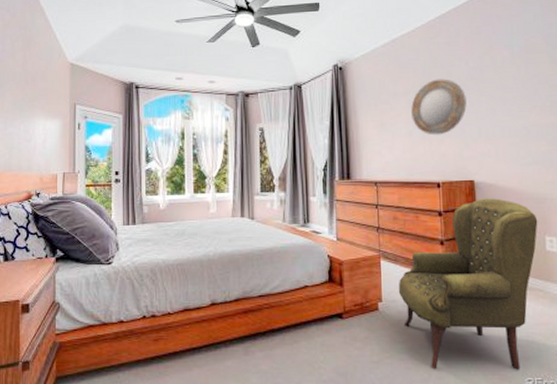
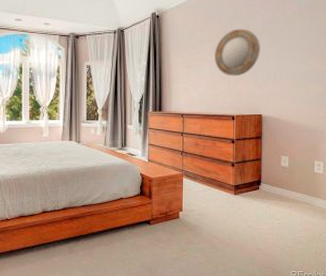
armchair: present [398,198,538,370] -> none [196,130,310,265]

